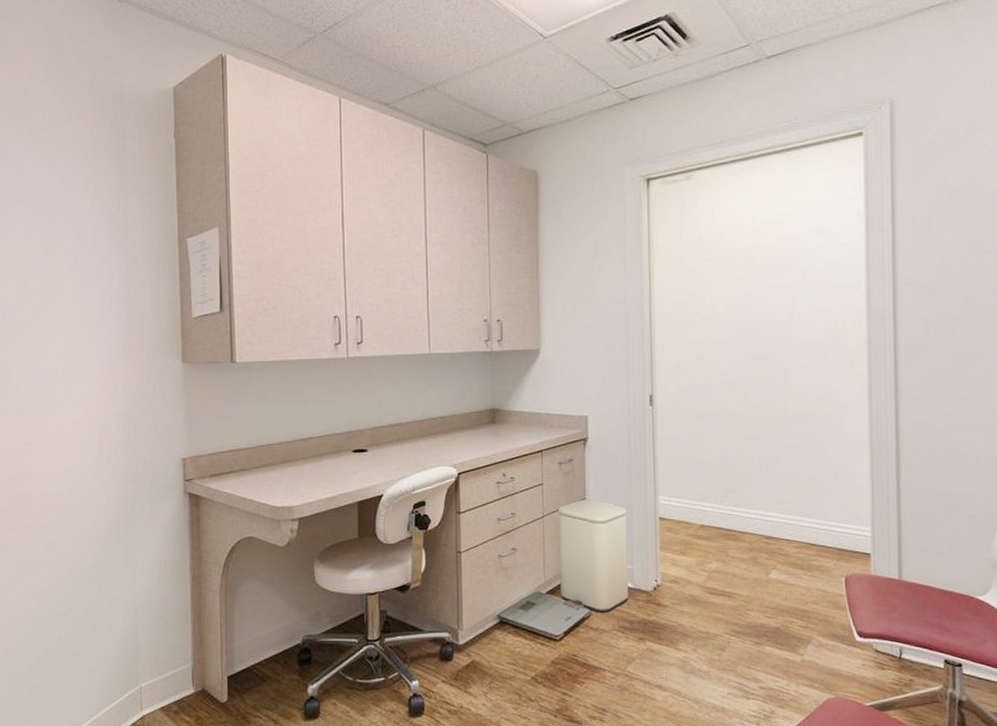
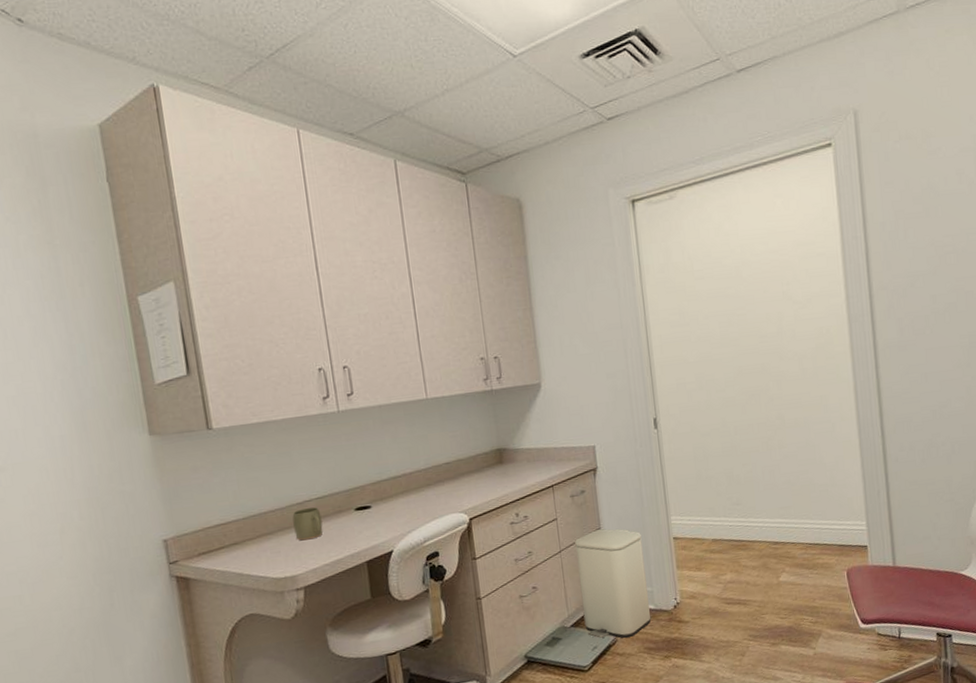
mug: none [296,445,322,475] -> present [292,507,323,541]

